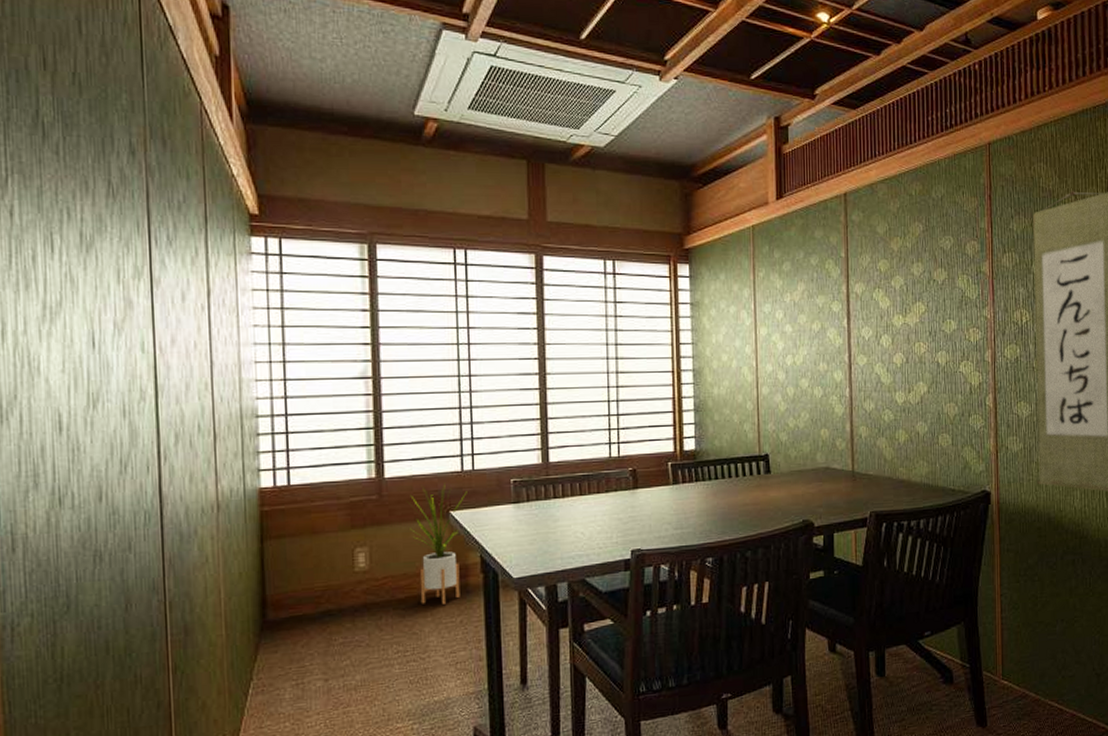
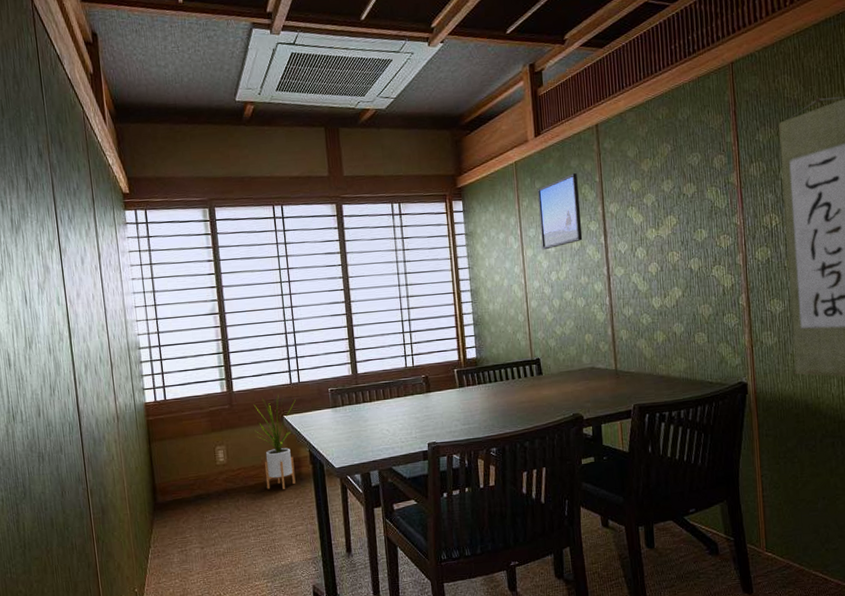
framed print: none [775,244,824,329] -> present [537,172,583,250]

